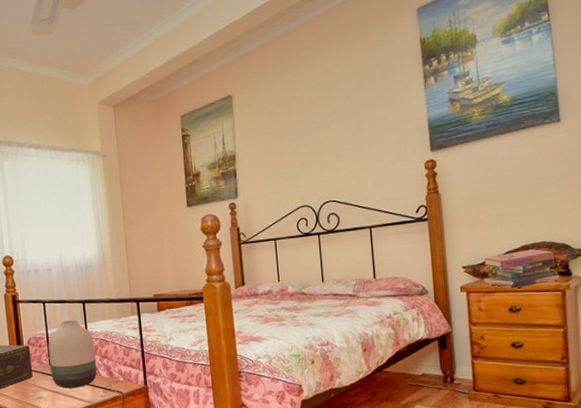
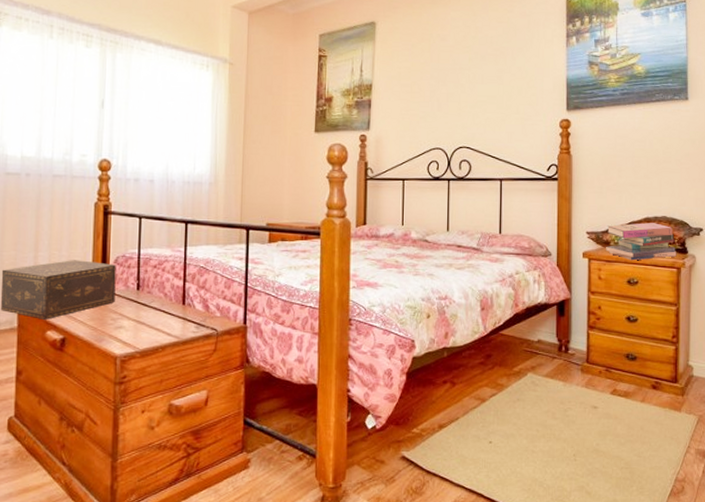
vase: present [48,320,97,389] -> none [137,241,193,320]

